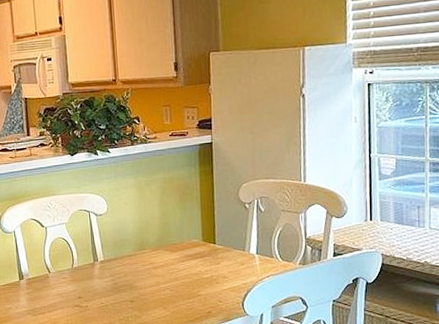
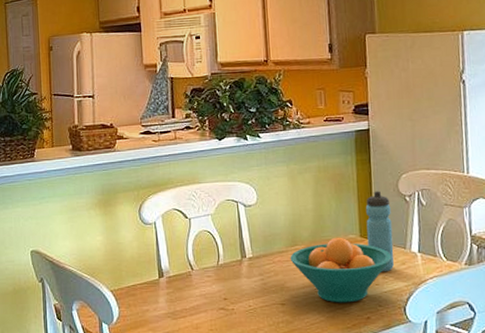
fruit bowl: none [138,241,232,300] -> present [290,237,392,303]
water bottle: none [208,199,234,272] -> present [365,191,394,272]

